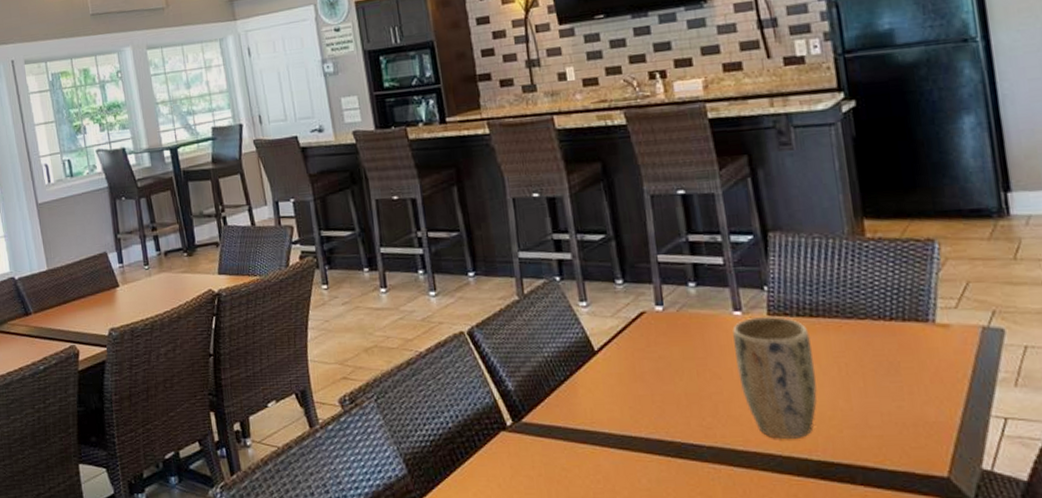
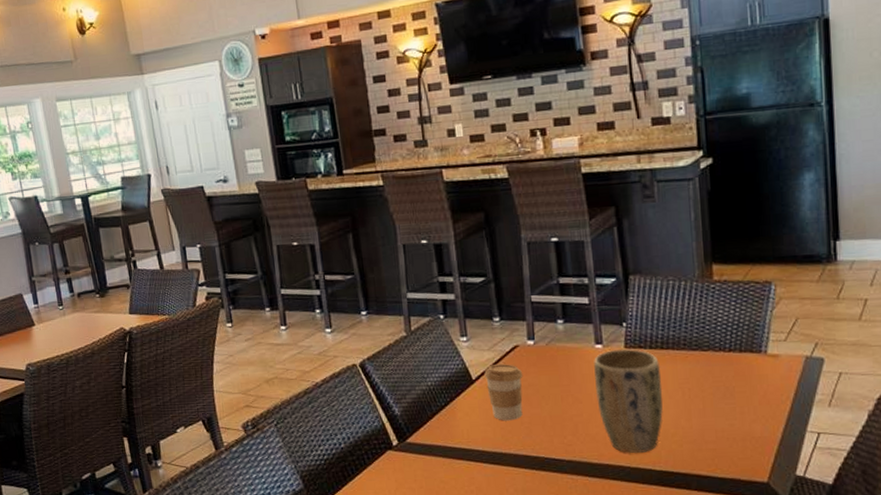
coffee cup: none [607,333,654,399] -> present [484,364,523,421]

